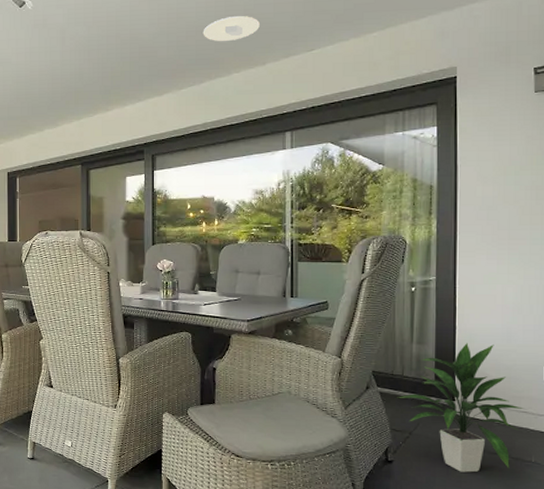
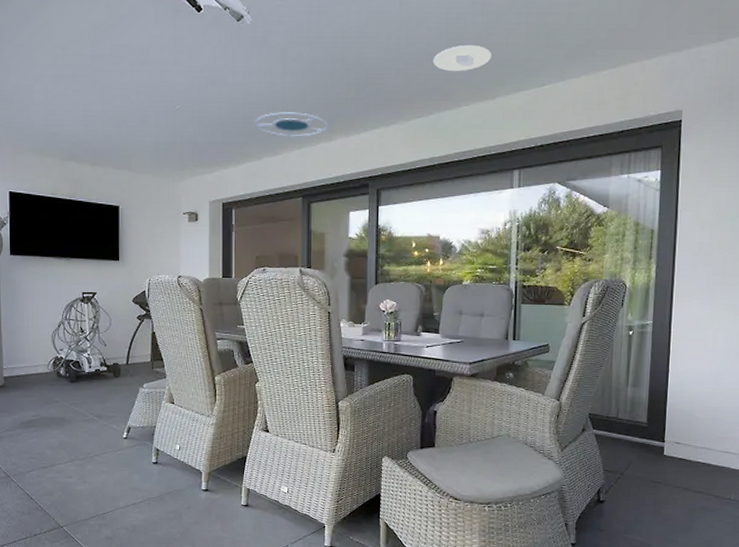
ceiling lamp: none [36,86,105,110] -> present [254,112,329,137]
indoor plant: present [397,343,524,473] -> none [611,386,727,511]

